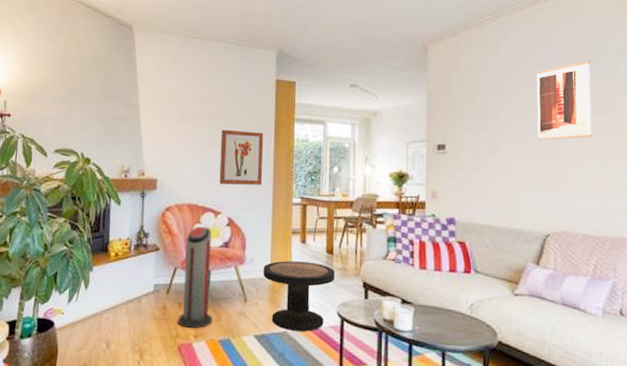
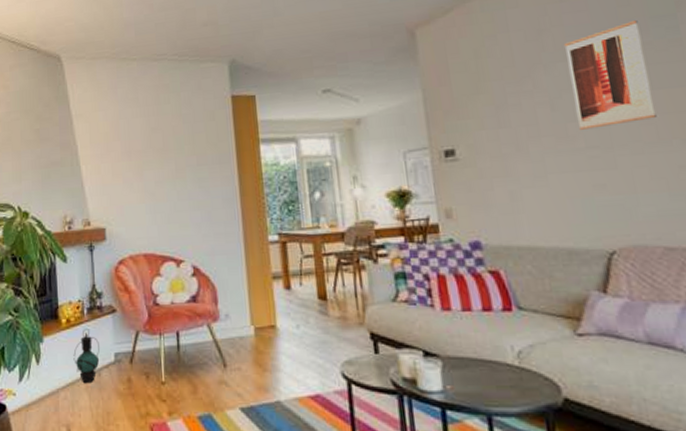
lantern: none [118,262,142,308] -> present [73,329,100,384]
air purifier: present [178,226,213,329] -> none [146,278,188,404]
wall art: present [219,129,264,185] -> none [173,160,229,228]
side table: present [263,261,335,332] -> none [242,312,333,400]

